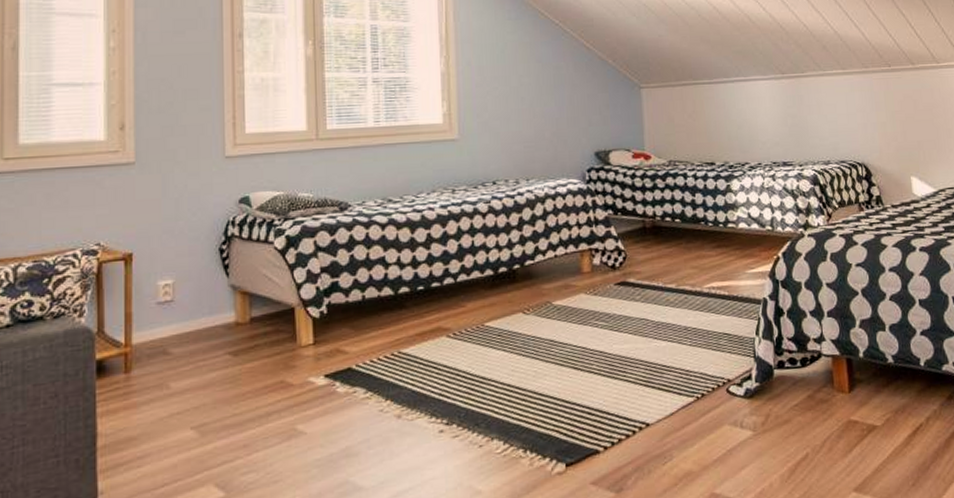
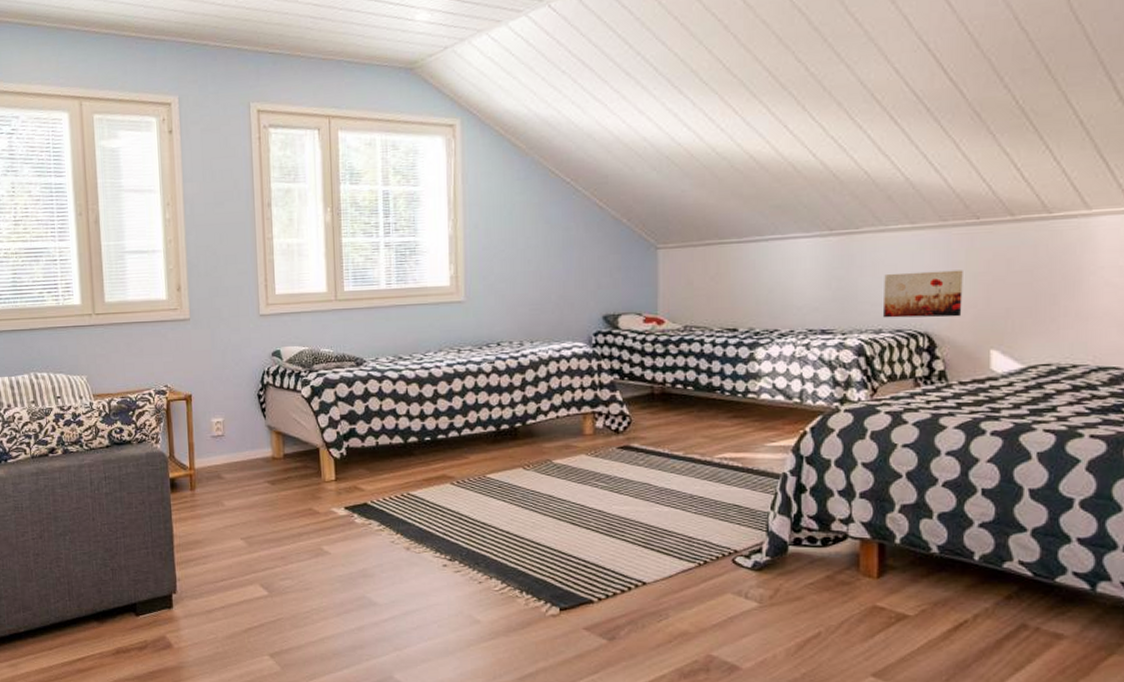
wall art: none [827,109,887,151] -> present [884,270,963,318]

